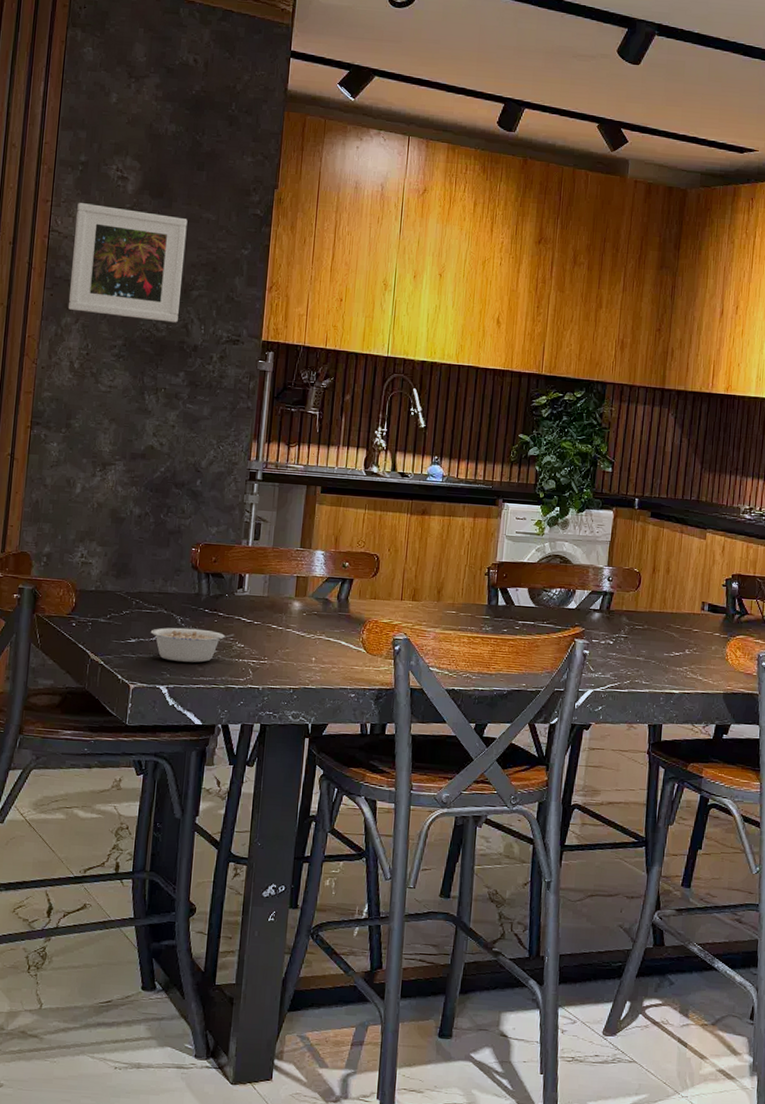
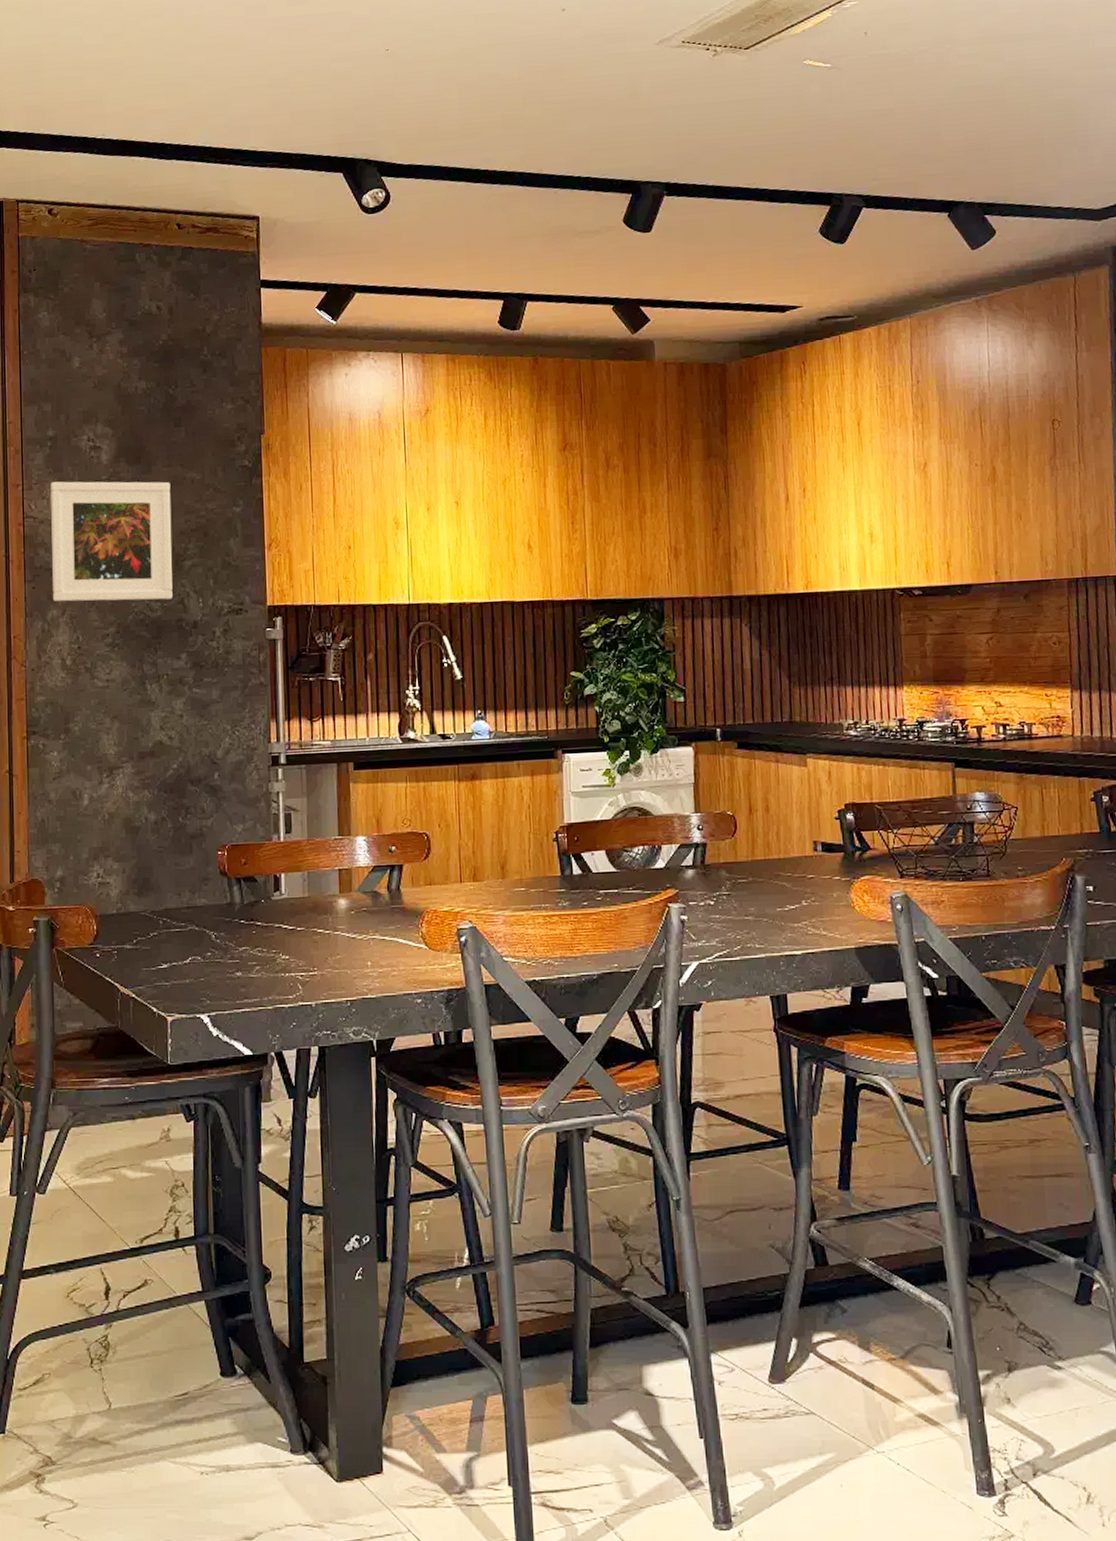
legume: present [150,627,235,663] -> none [183,943,277,984]

